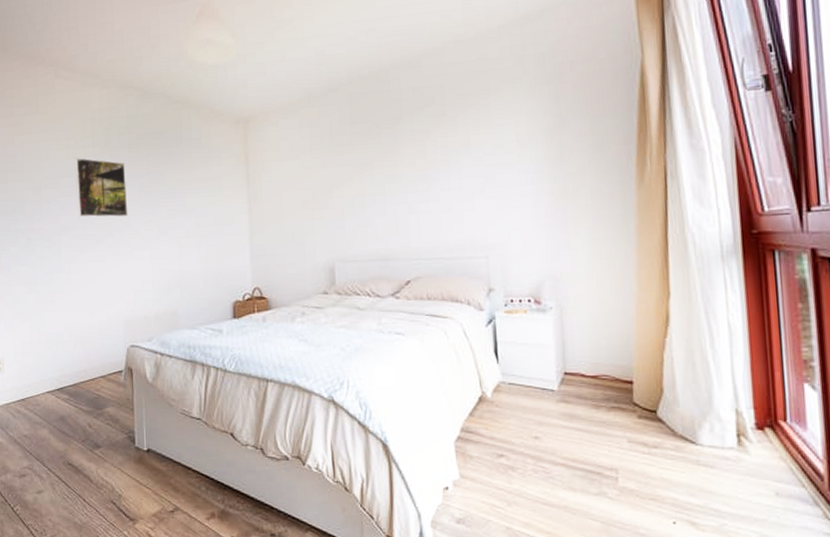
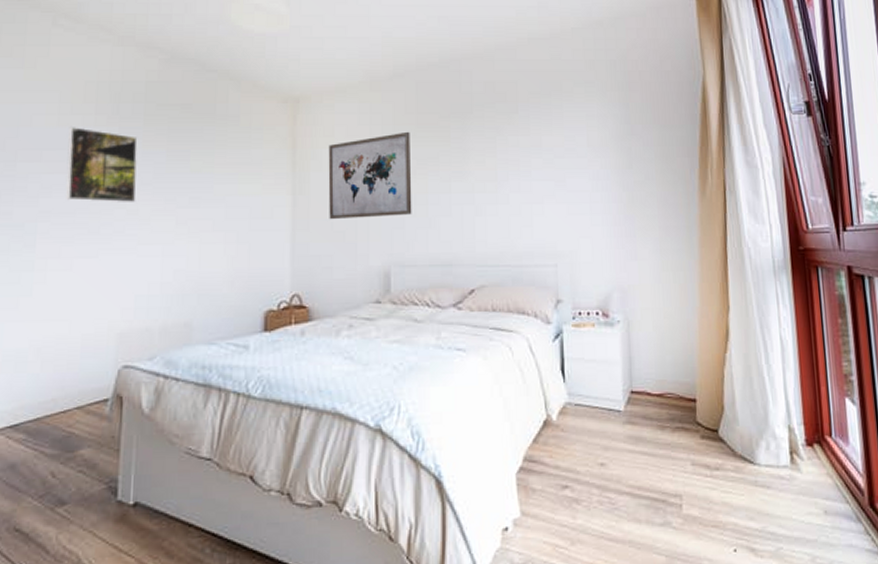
wall art: none [275,141,351,224] -> present [328,131,412,220]

